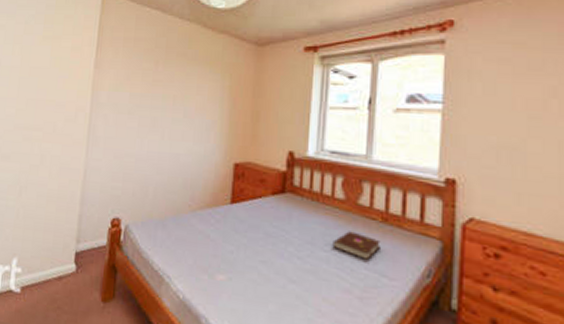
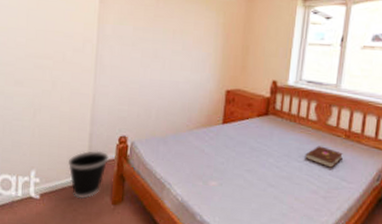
wastebasket: none [53,235,99,295] -> present [67,150,109,199]

